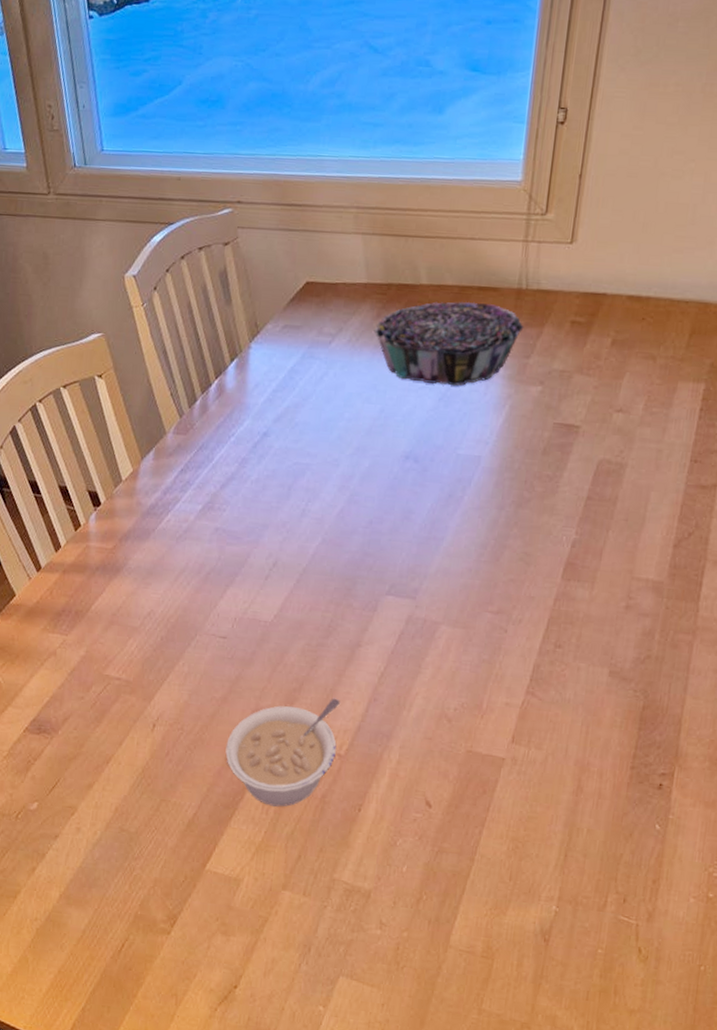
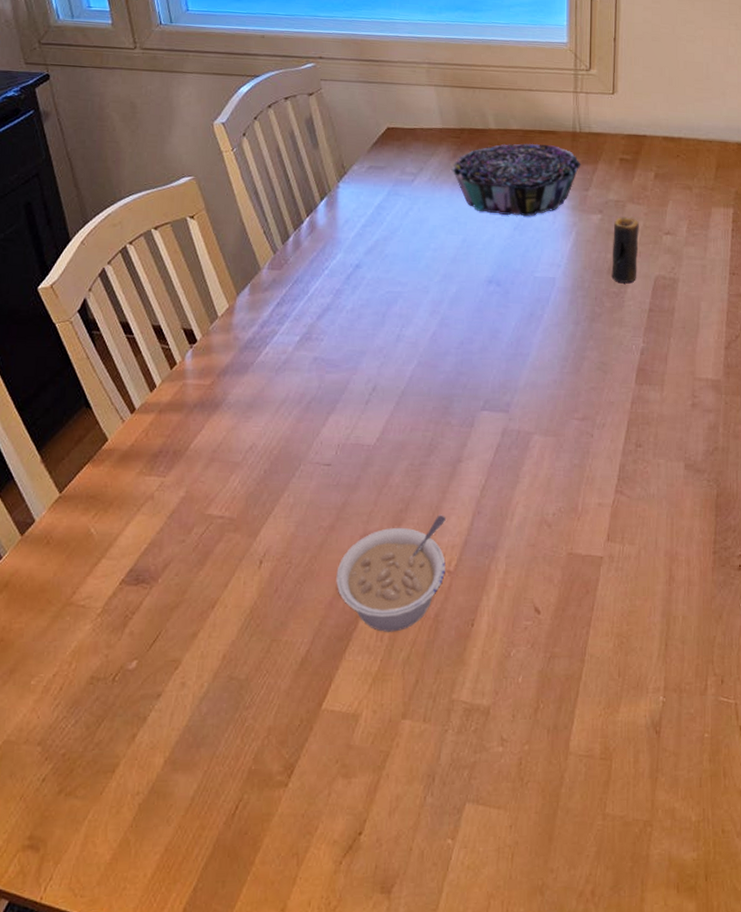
candle: none [546,389,586,466] -> present [611,216,639,283]

